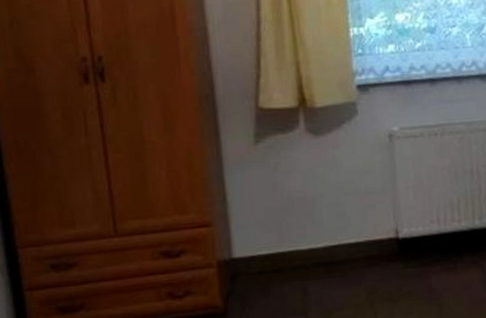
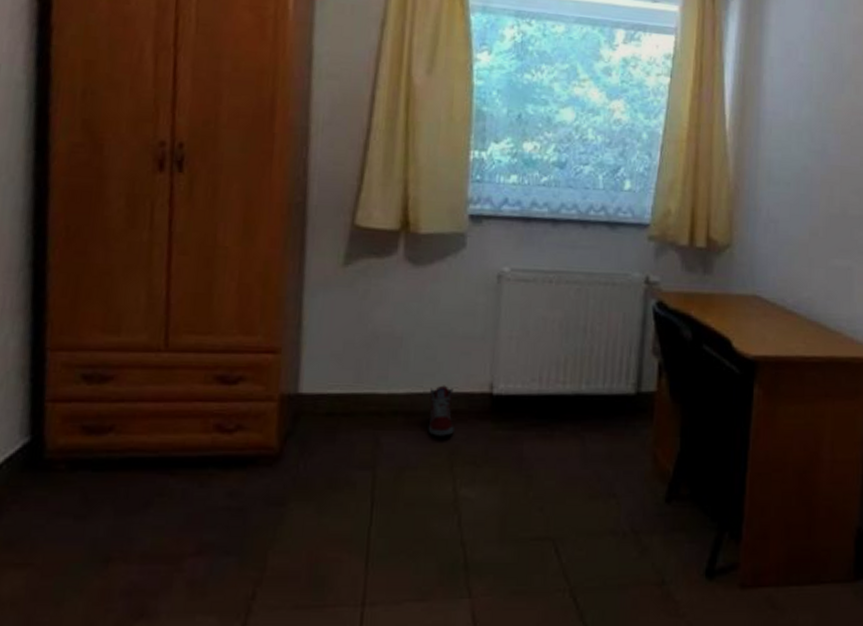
sneaker: none [344,235,370,280] -> present [428,385,454,436]

